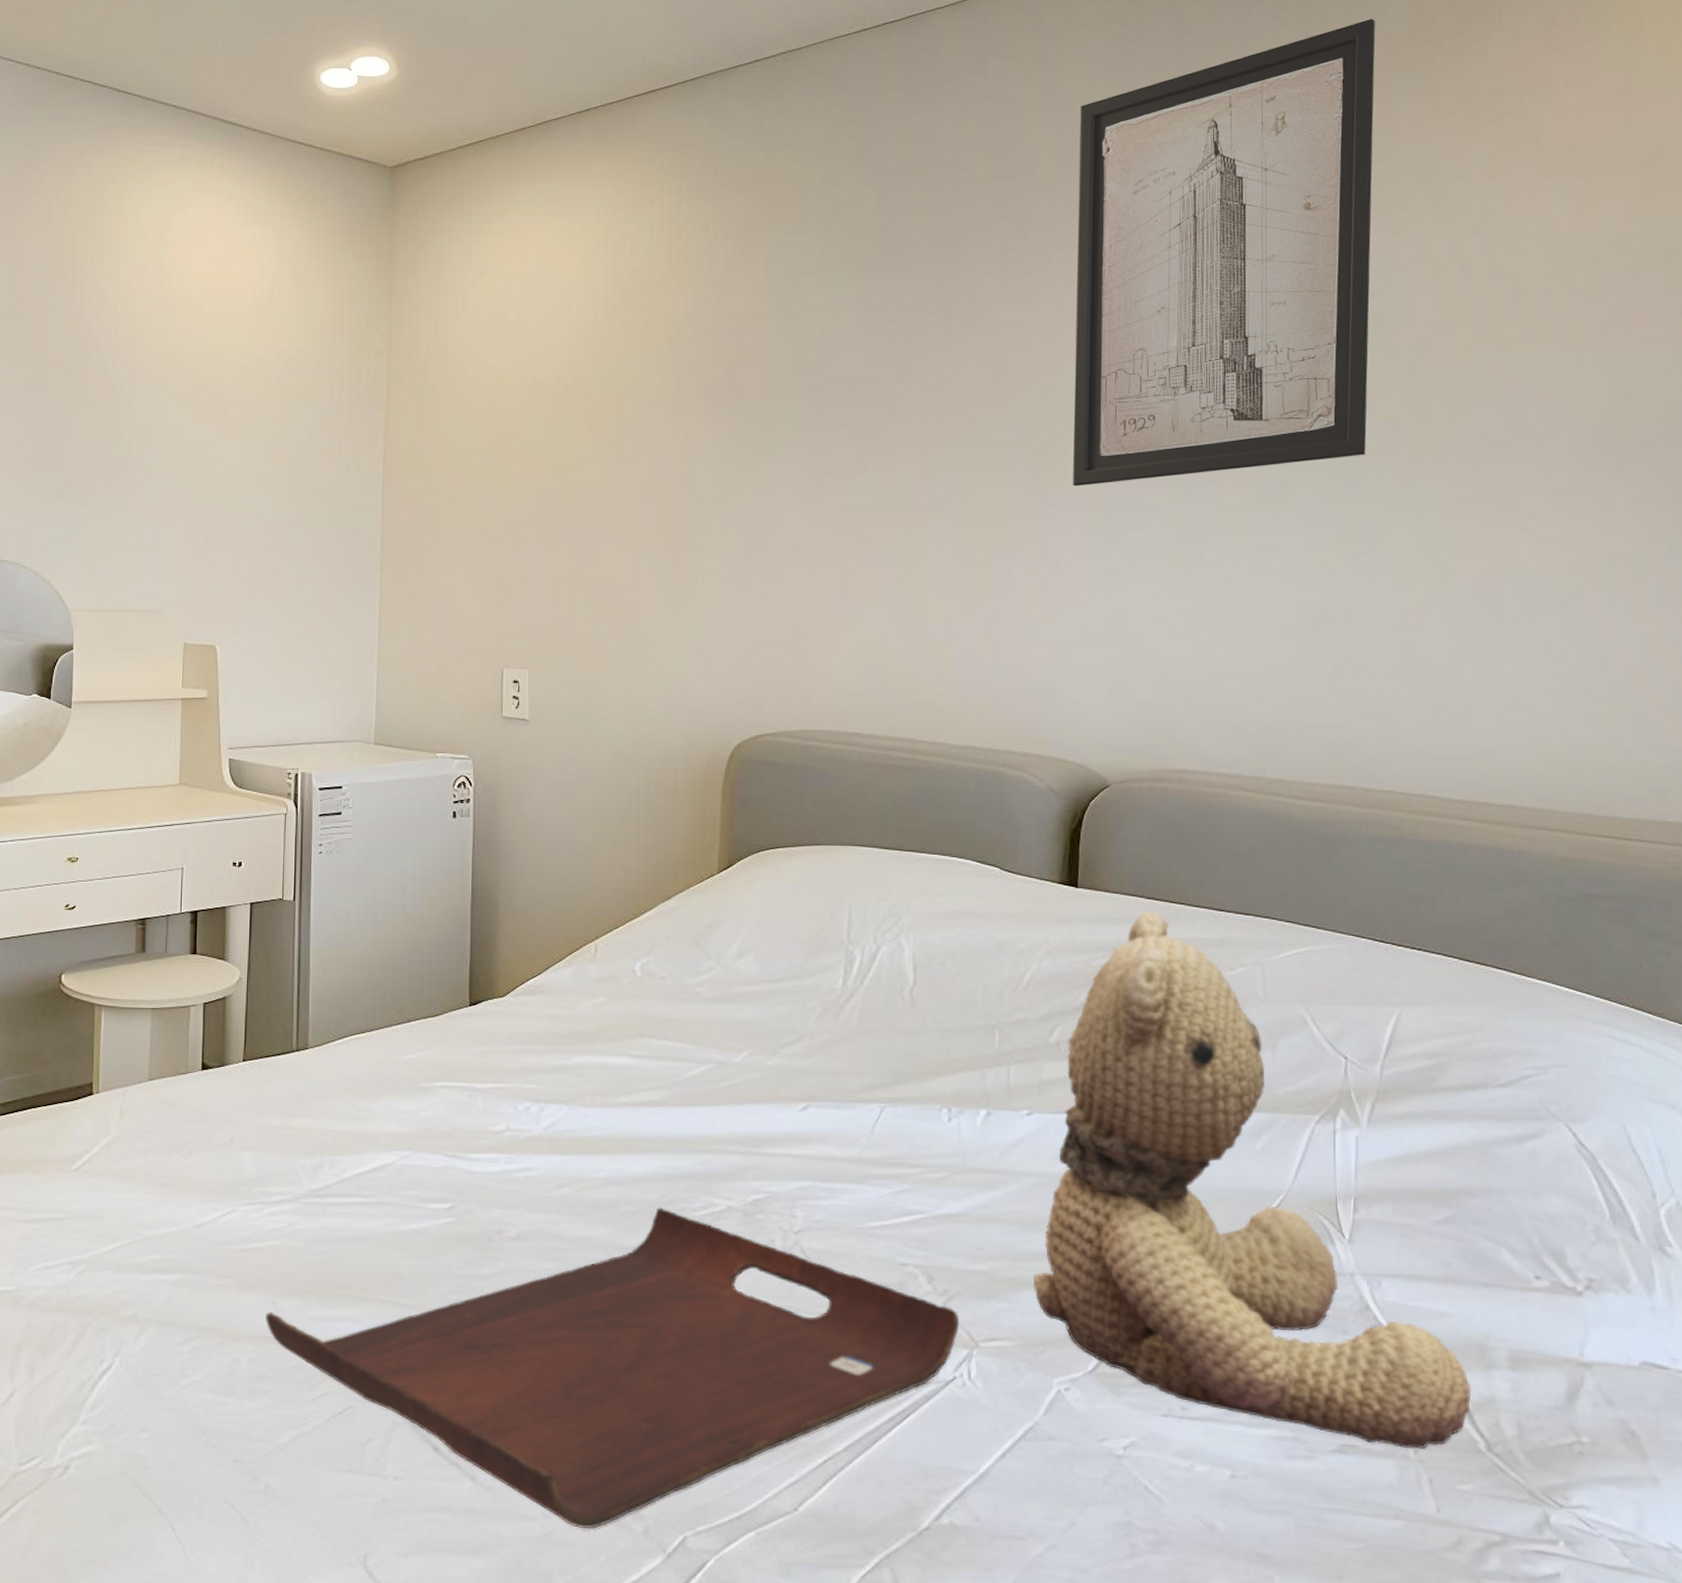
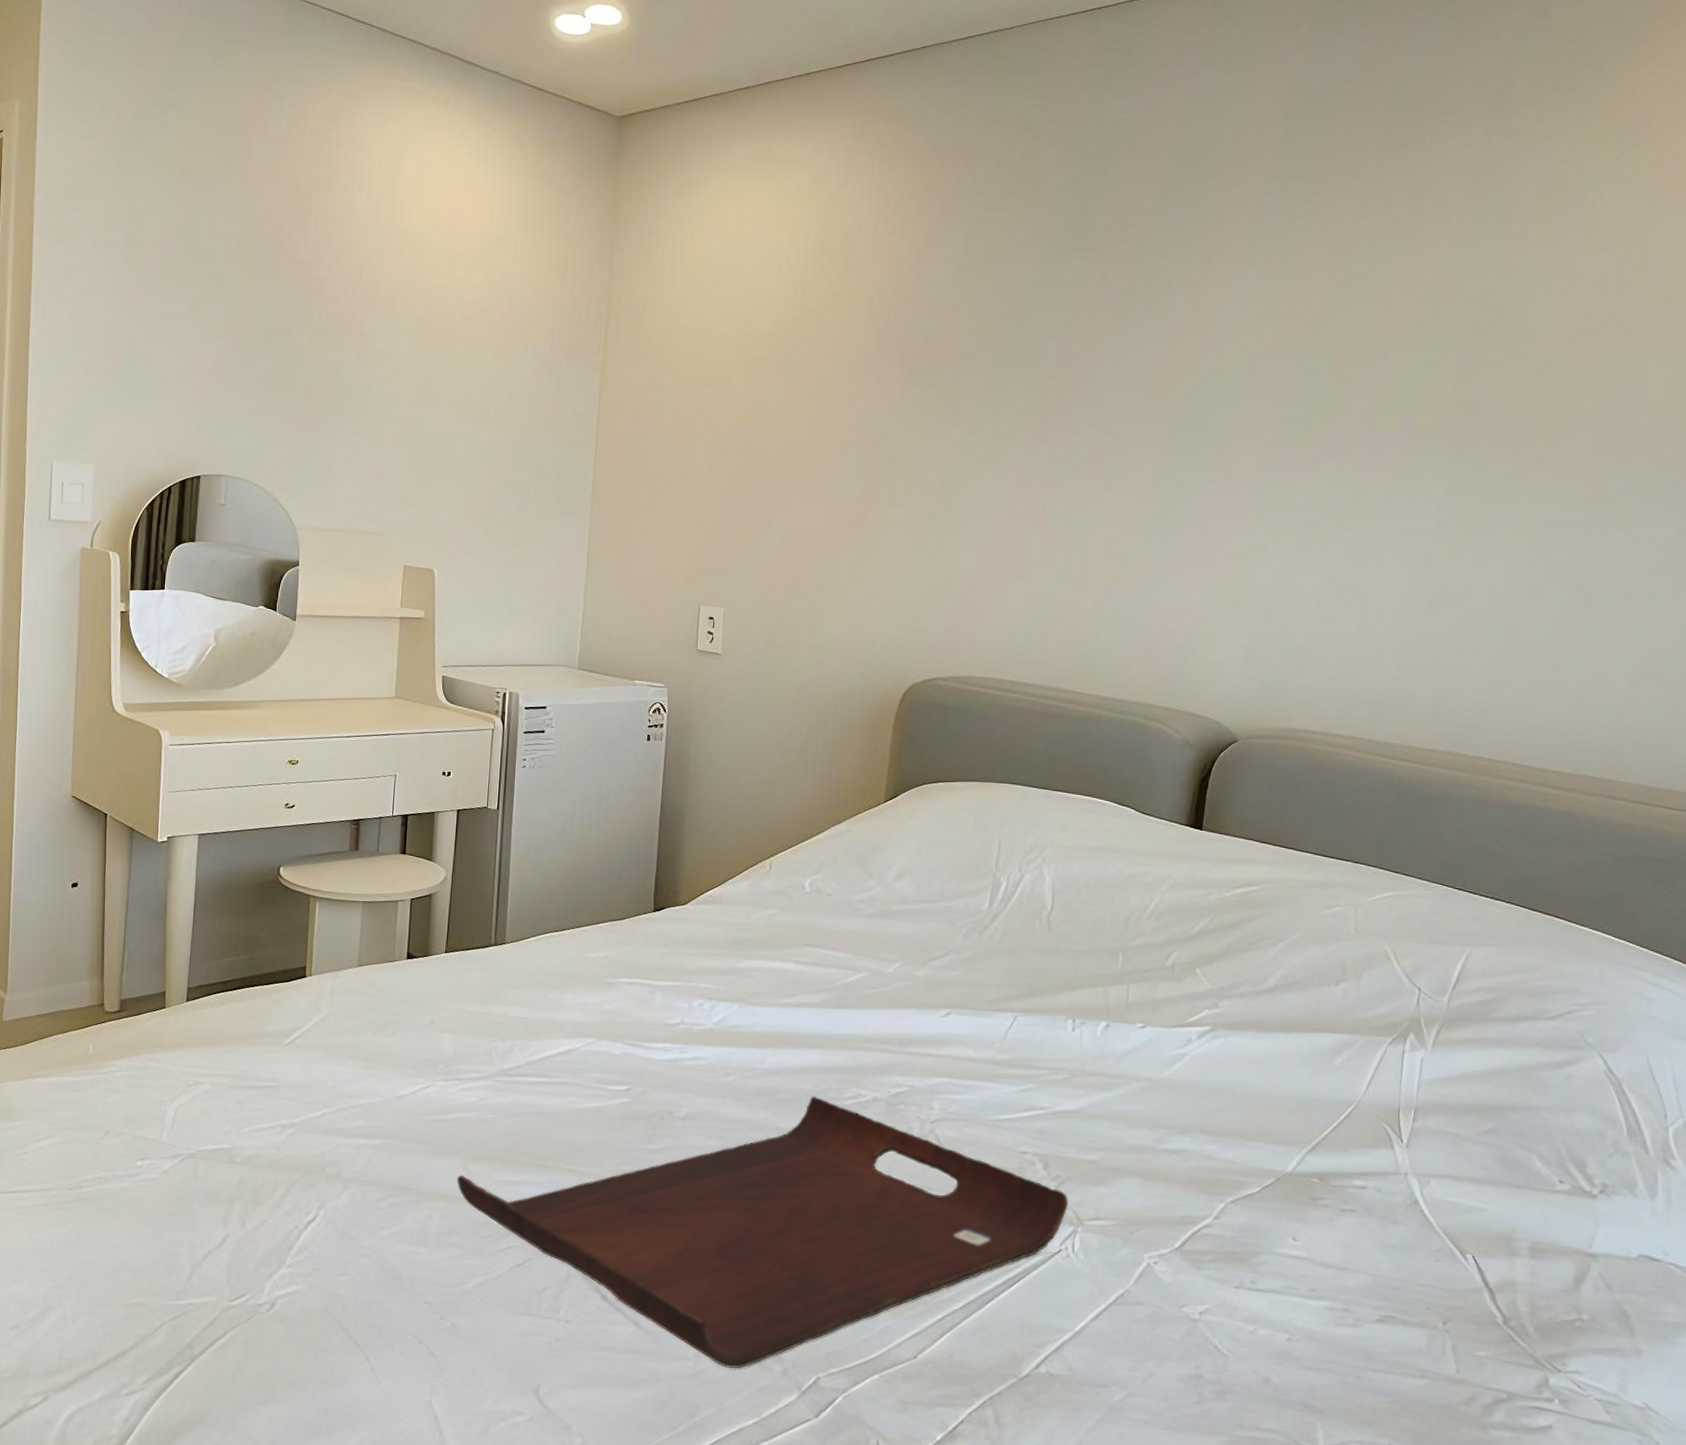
teddy bear: present [1033,911,1472,1449] -> none [1134,854,1496,1321]
wall art: present [1073,18,1376,487] -> none [1229,38,1542,466]

